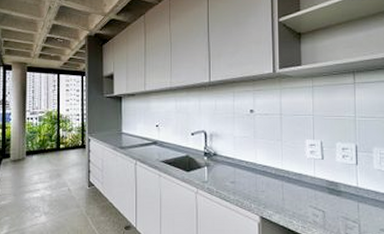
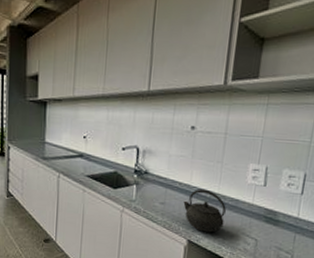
kettle: none [252,166,291,207] -> present [183,188,226,233]

